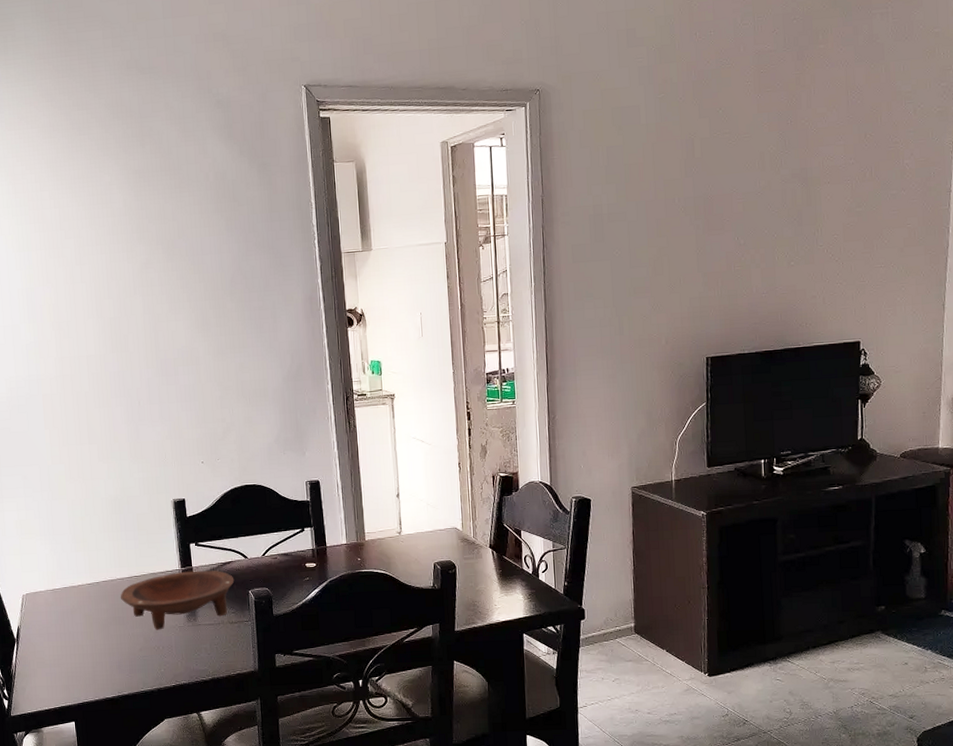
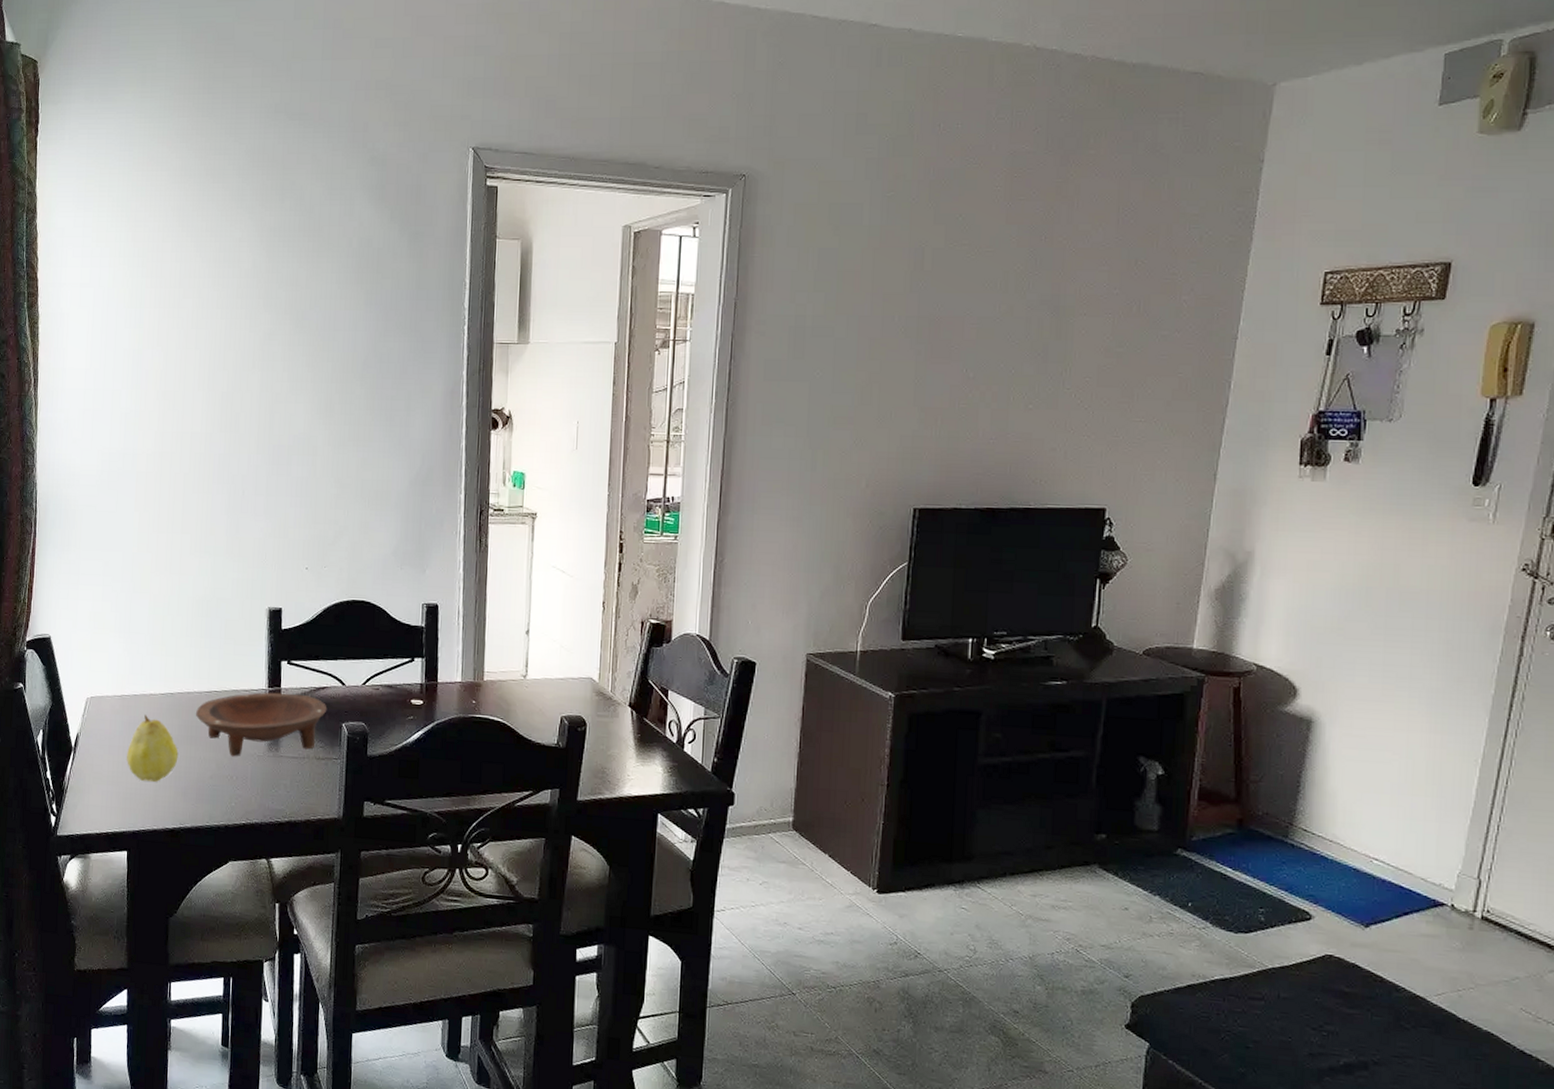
fruit: none [64,603,110,660] -> present [127,714,179,782]

